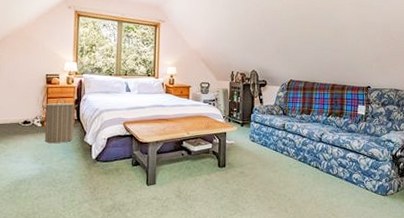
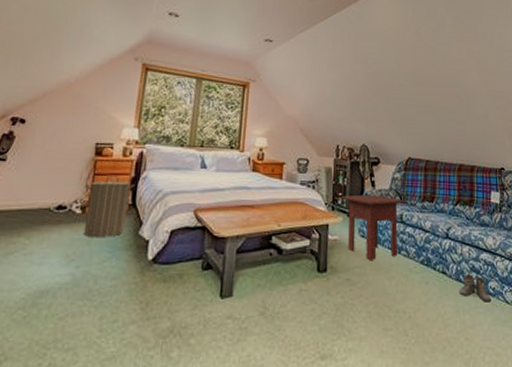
side table: none [235,109,288,158] -> present [340,194,406,260]
boots: none [328,168,355,189] -> present [459,274,492,302]

